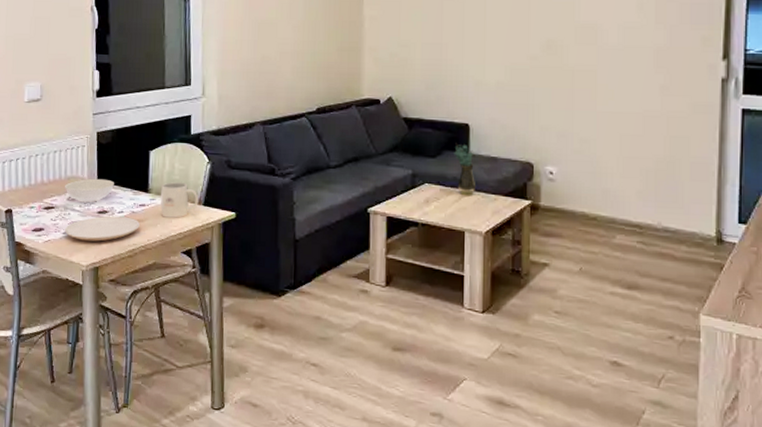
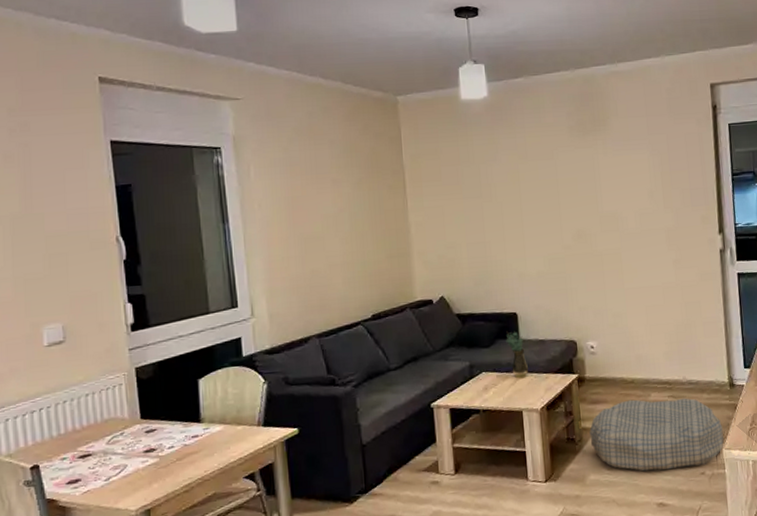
bowl: present [65,178,114,203] -> none [102,415,161,445]
plate: present [65,215,141,242] -> none [107,451,195,485]
mug: present [160,182,199,219] -> none [214,406,258,446]
dog bed: none [538,238,702,328] -> present [589,398,724,472]

